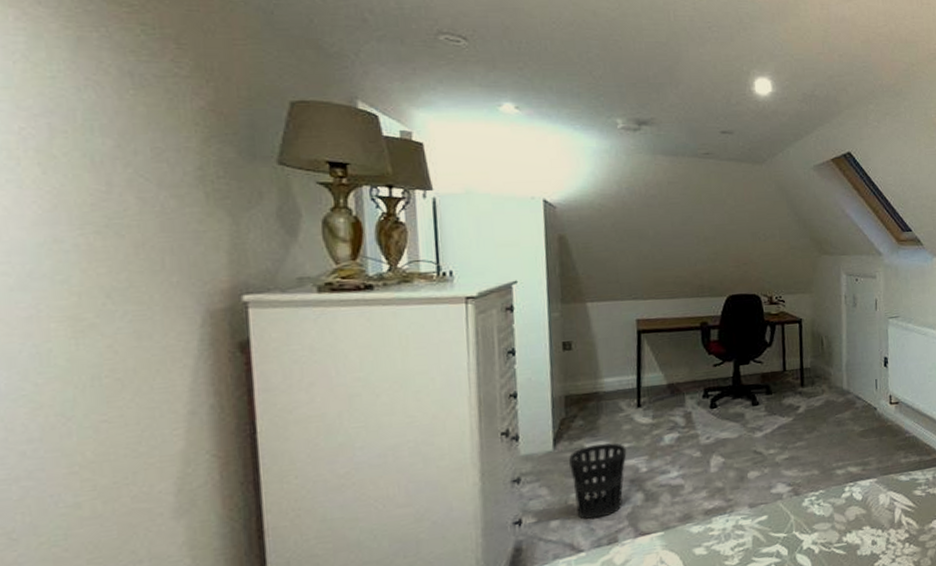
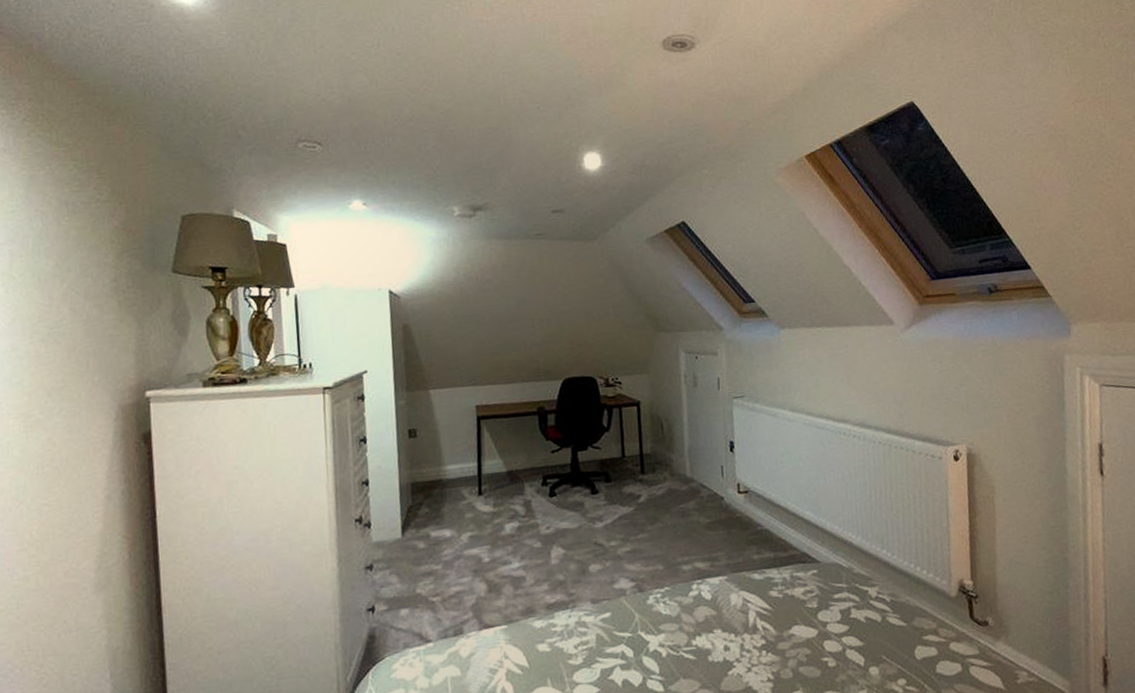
wastebasket: present [569,443,627,520] -> none [416,531,470,610]

